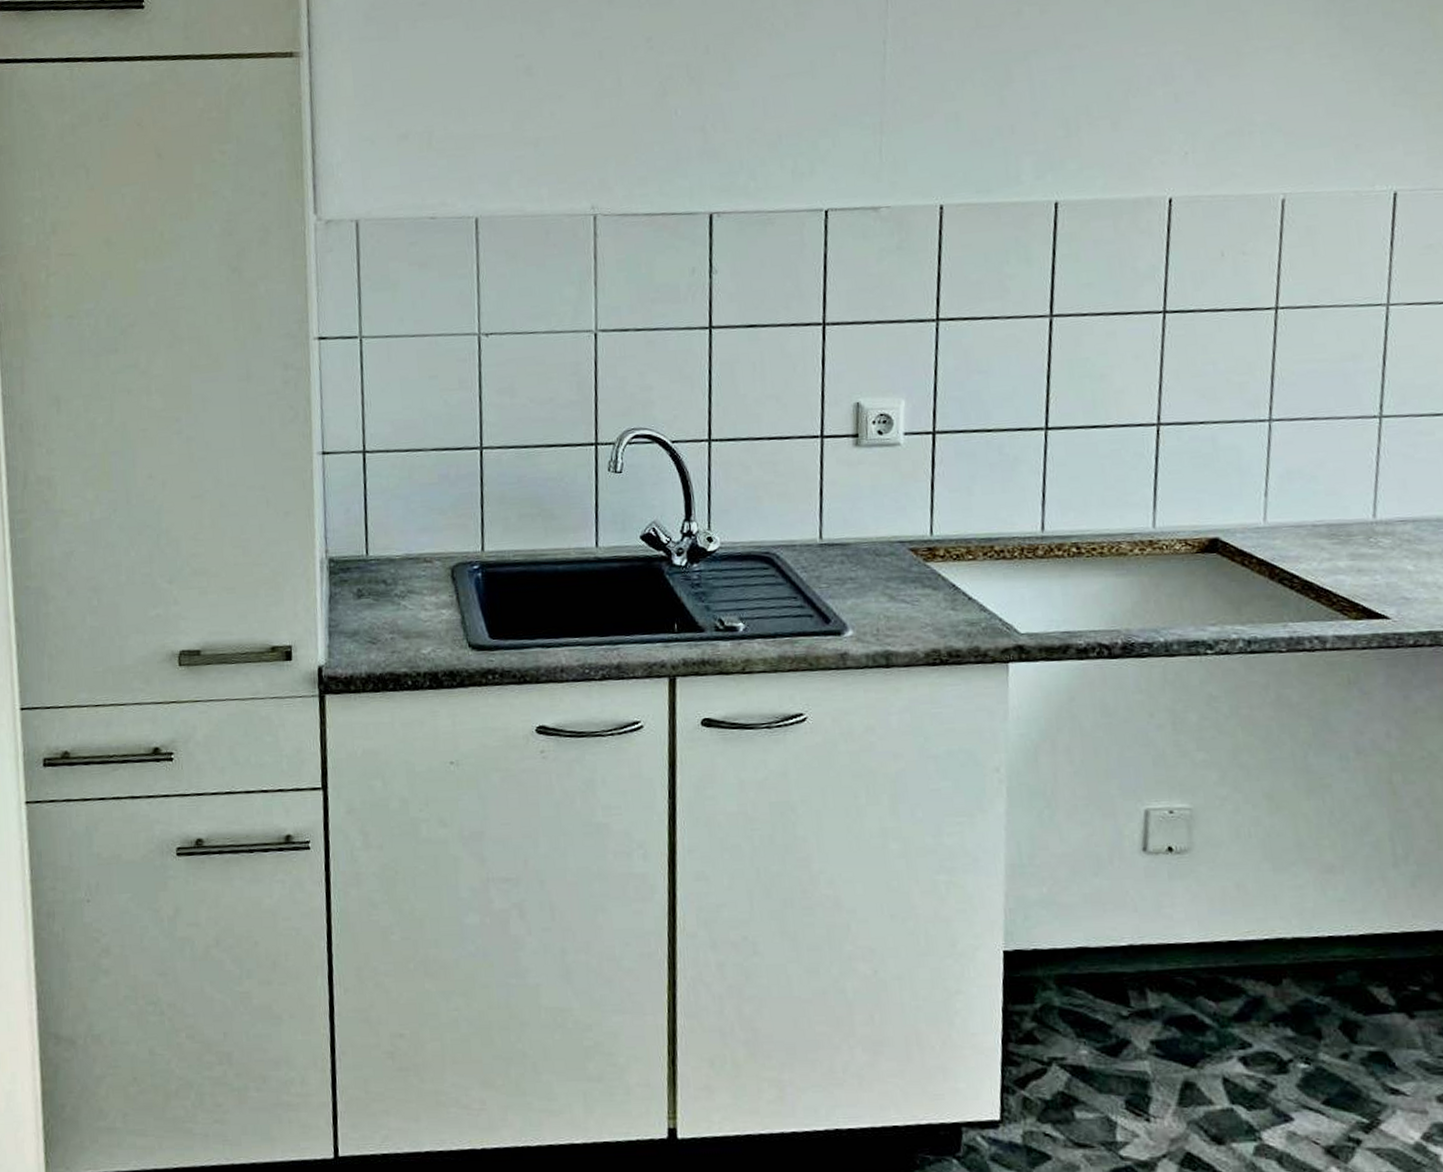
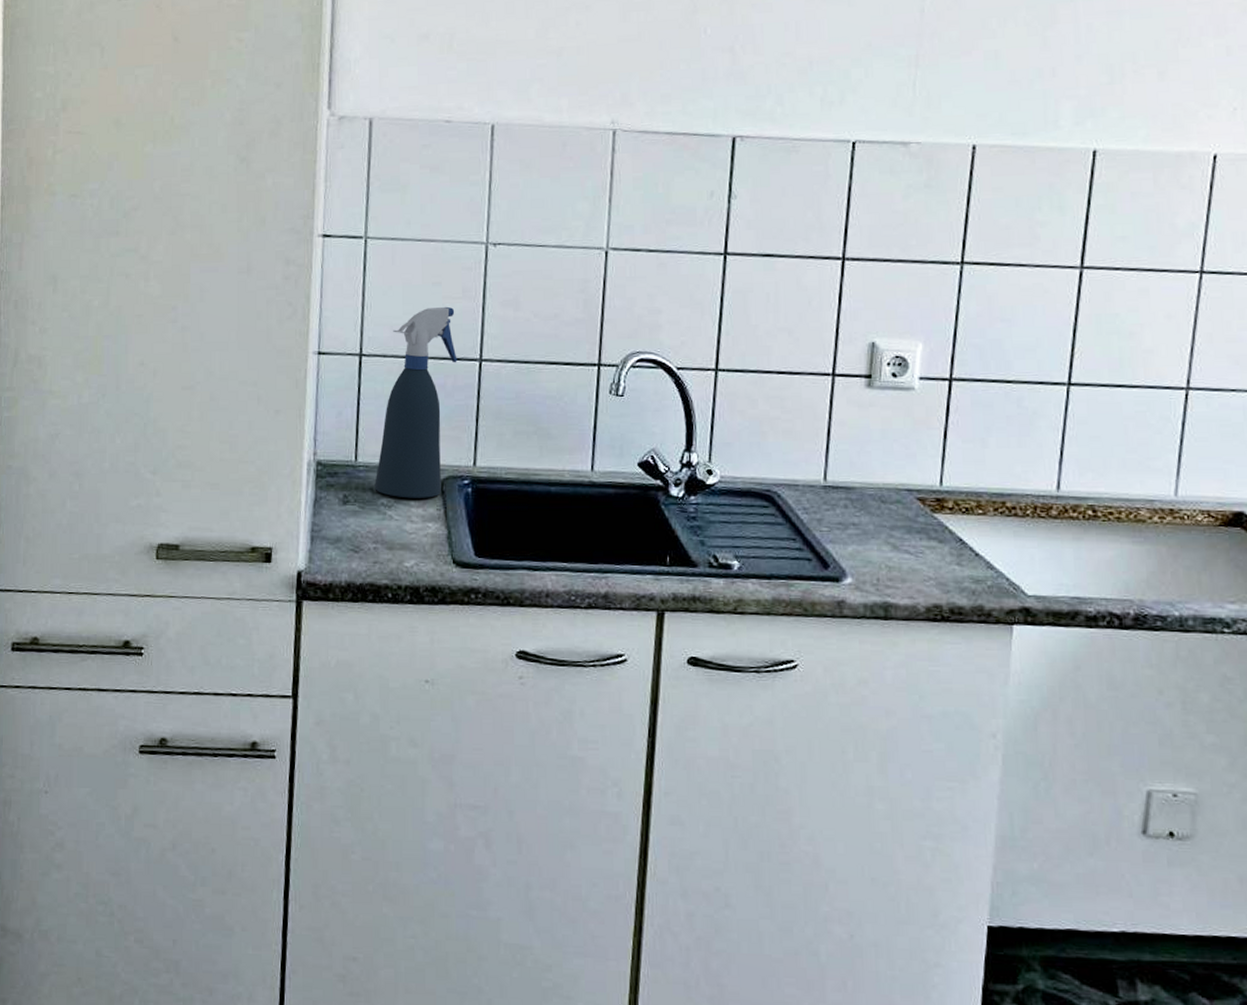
spray bottle: none [387,398,459,588] -> present [375,306,457,498]

